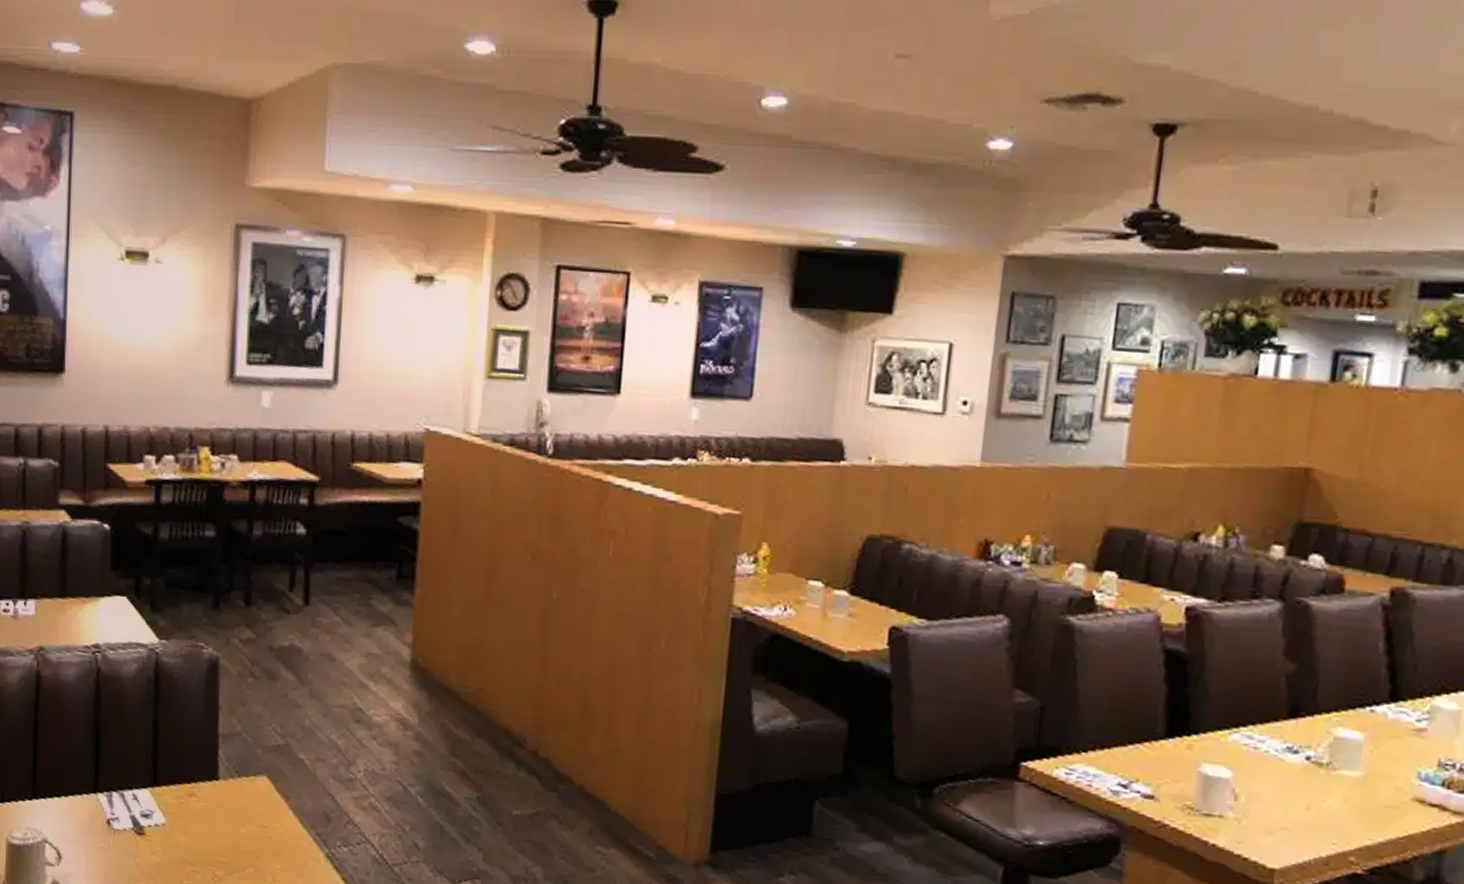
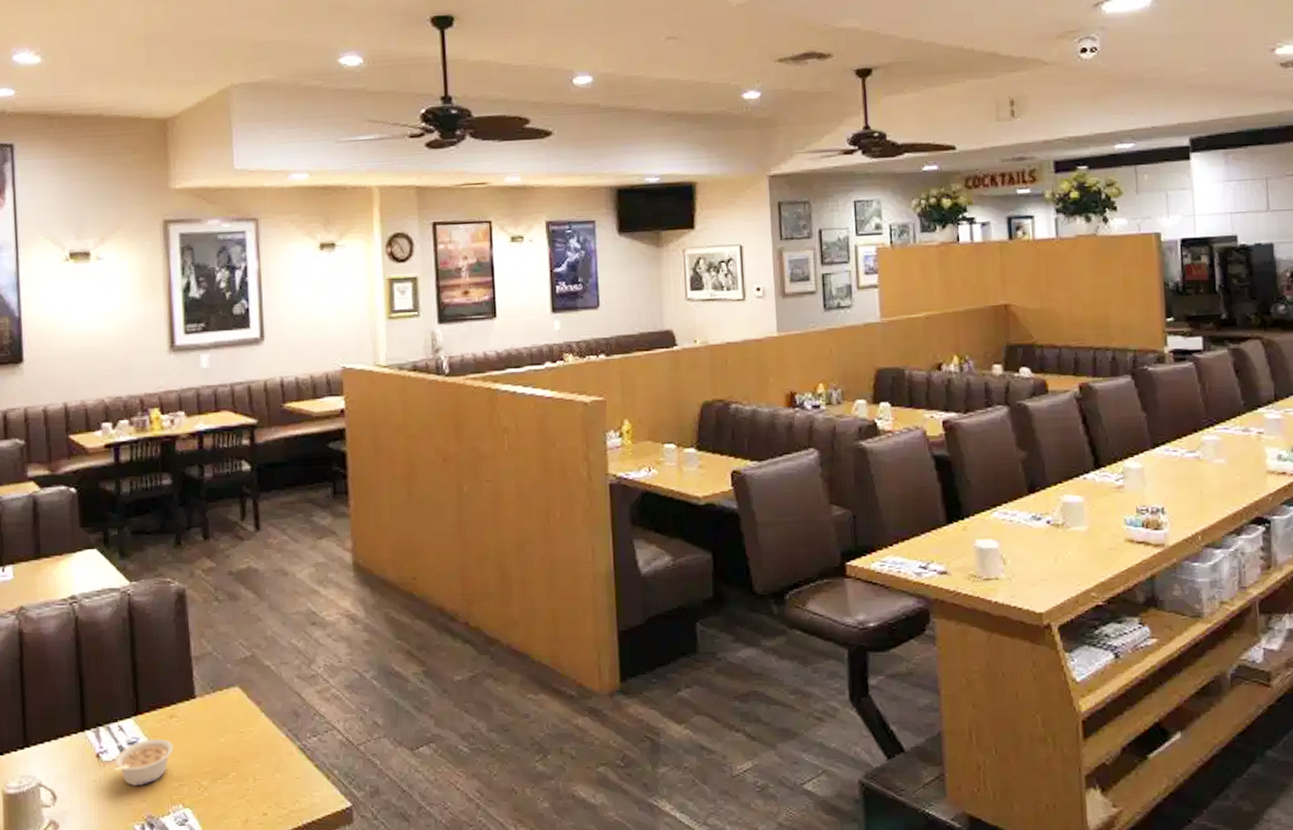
legume: none [122,814,189,863] -> present [112,738,173,786]

